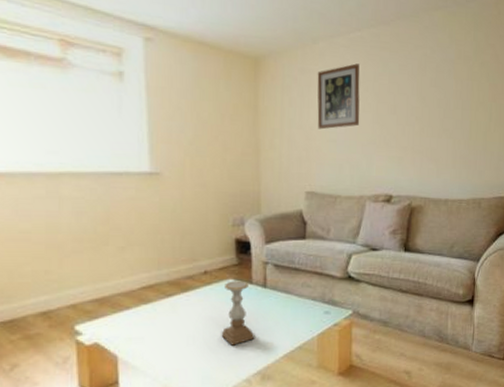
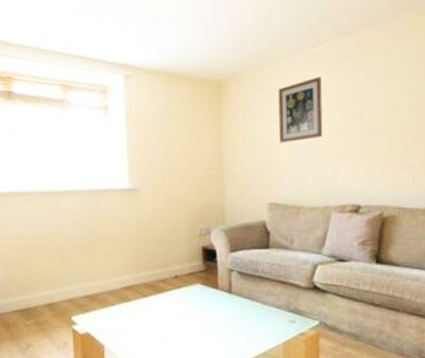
candle holder: present [221,281,255,346] -> none [190,285,222,346]

